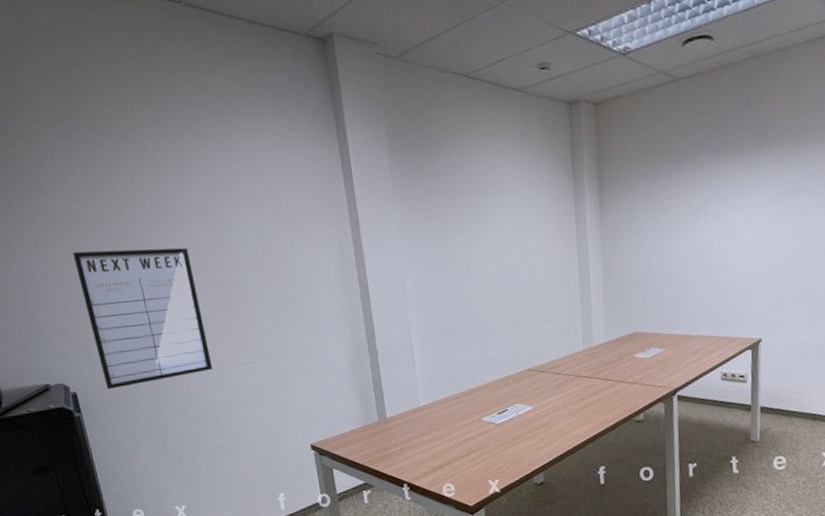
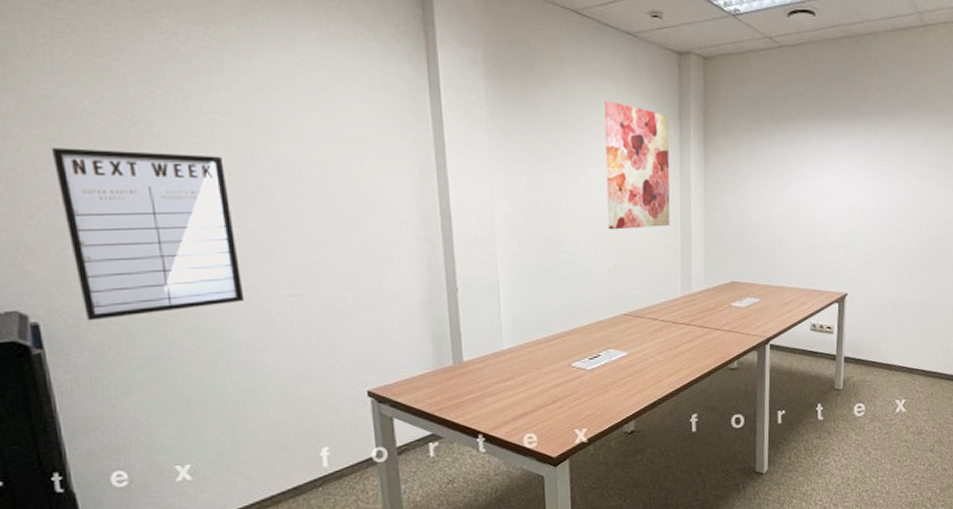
wall art: none [497,160,569,288] -> present [604,101,671,230]

